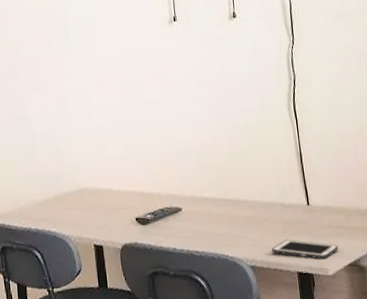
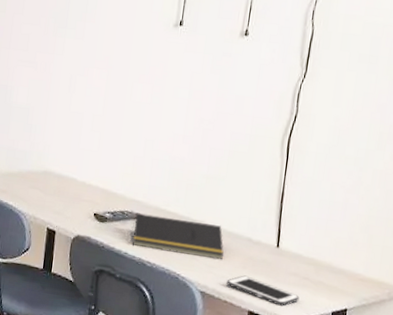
notepad: none [174,199,264,239] -> present [131,213,224,260]

